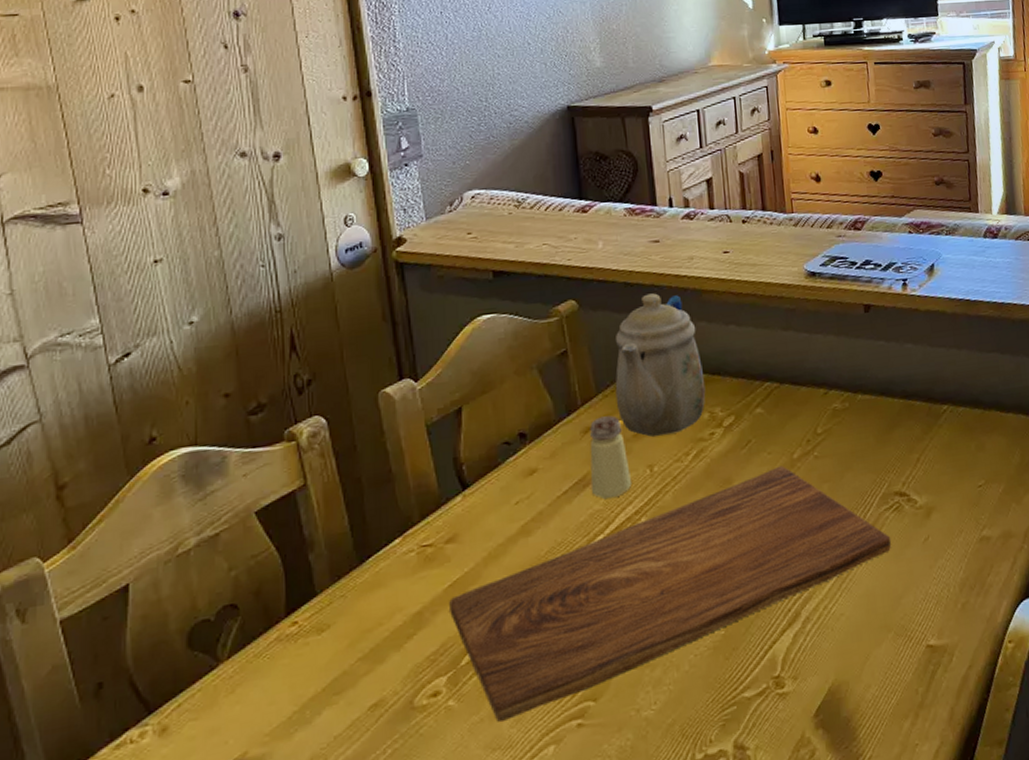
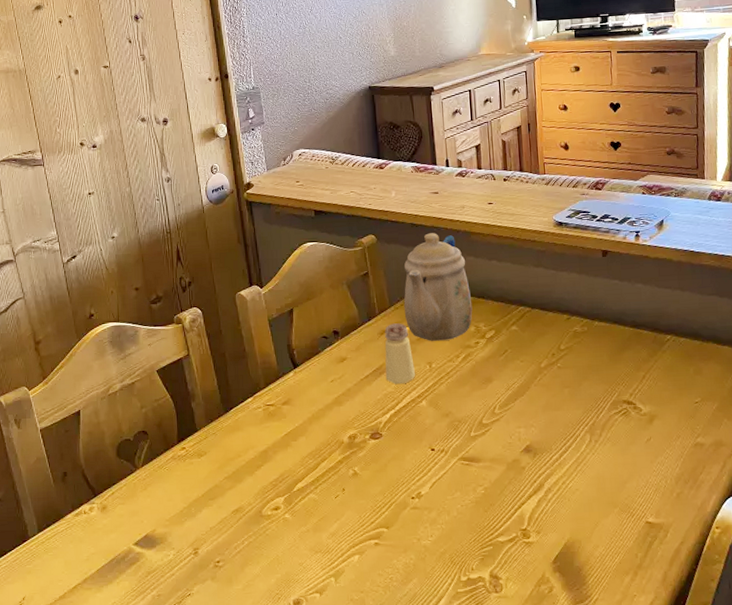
cutting board: present [449,465,892,722] -> none [285,372,620,533]

